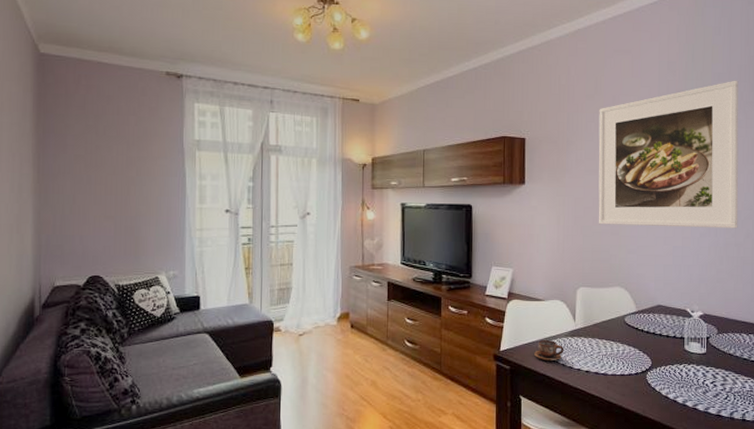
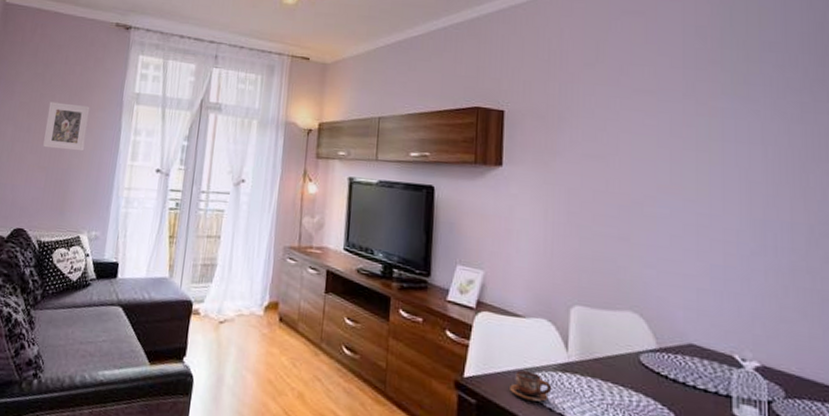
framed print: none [106,153,151,199] -> present [43,101,90,152]
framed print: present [598,80,739,229] -> none [600,51,810,249]

